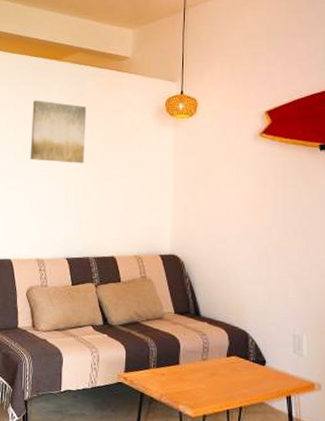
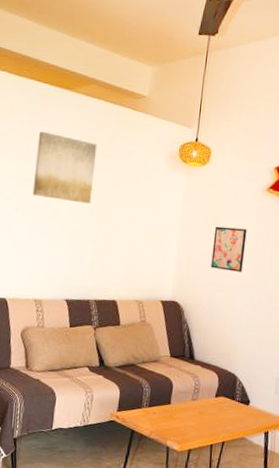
wall art: none [208,176,243,221] -> present [211,226,247,272]

